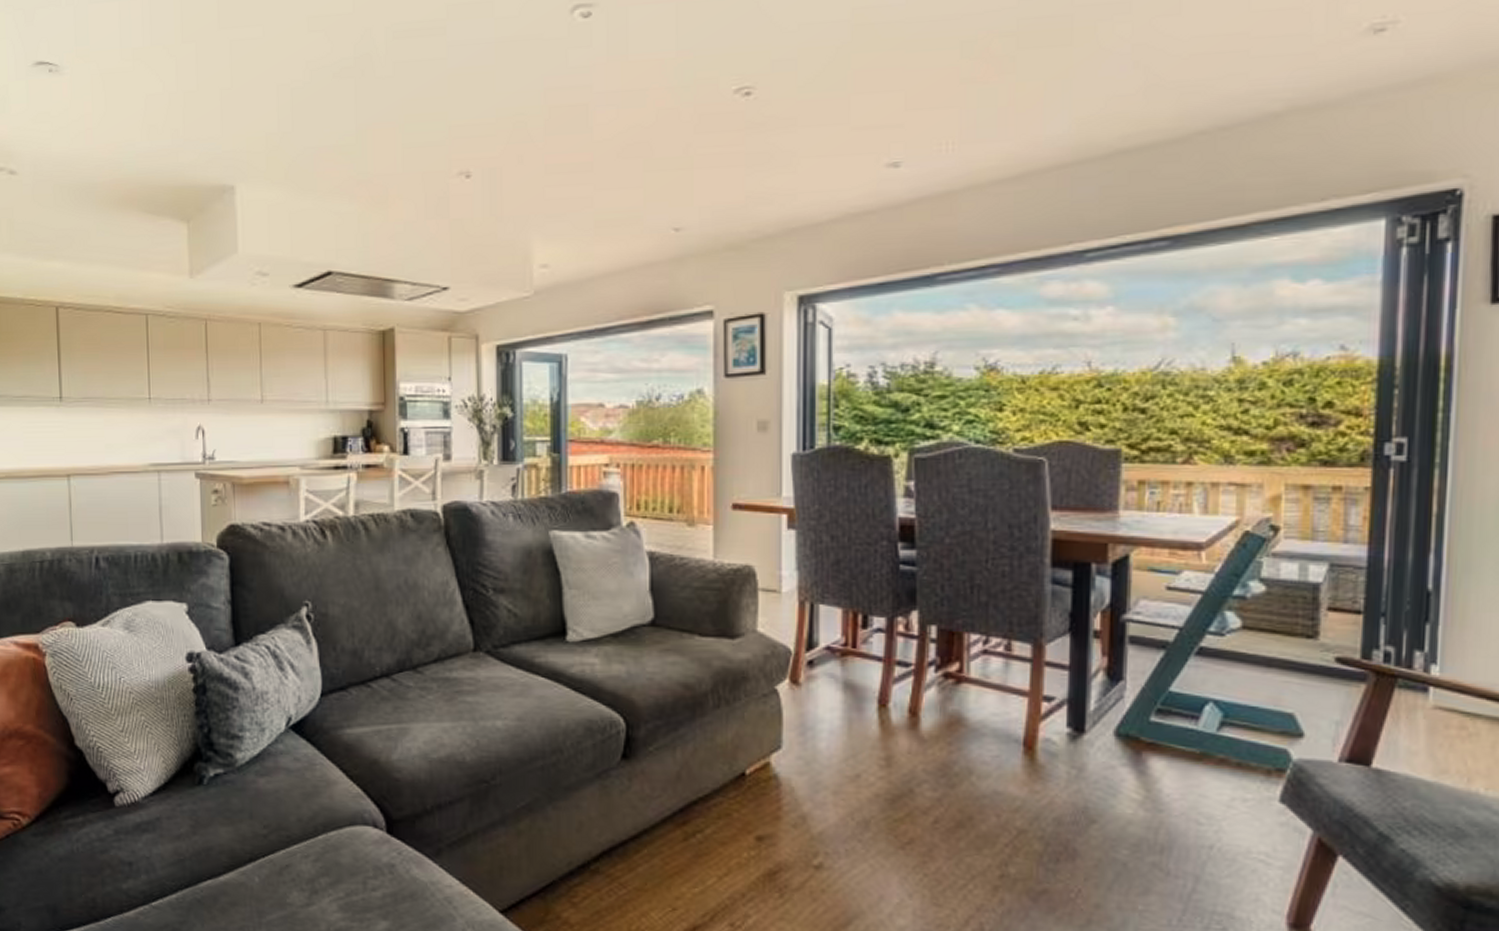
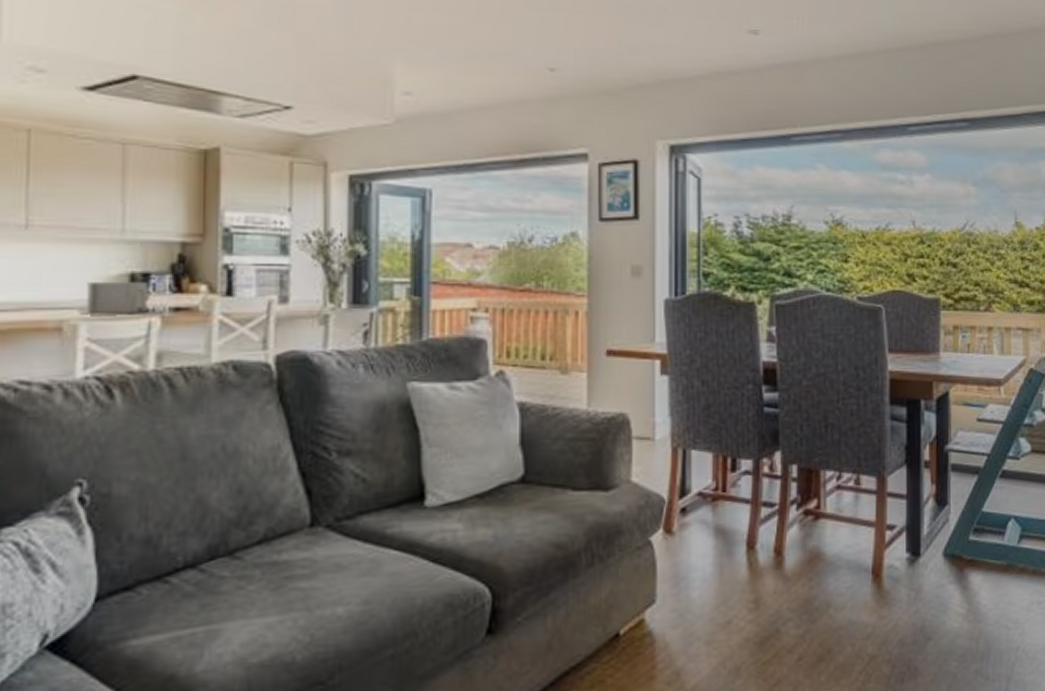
toaster: none [304,443,348,471] -> present [86,281,149,315]

